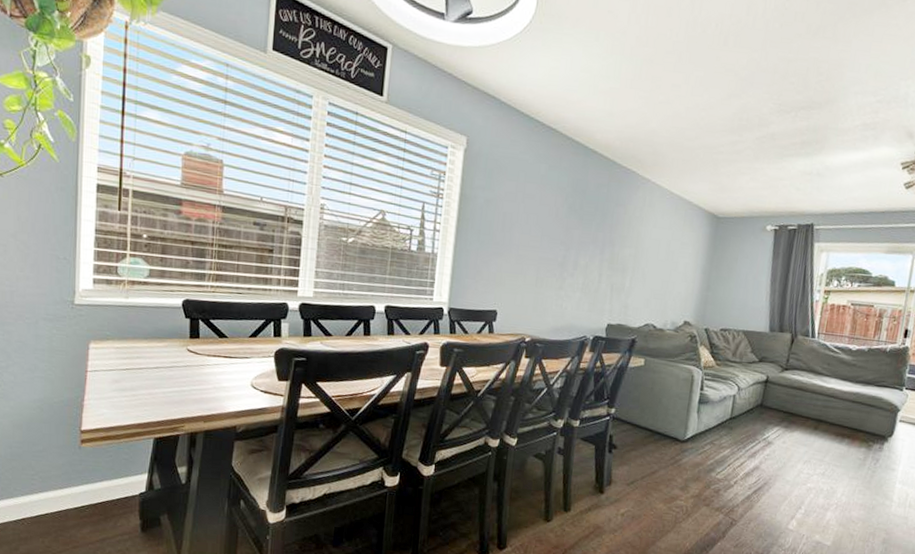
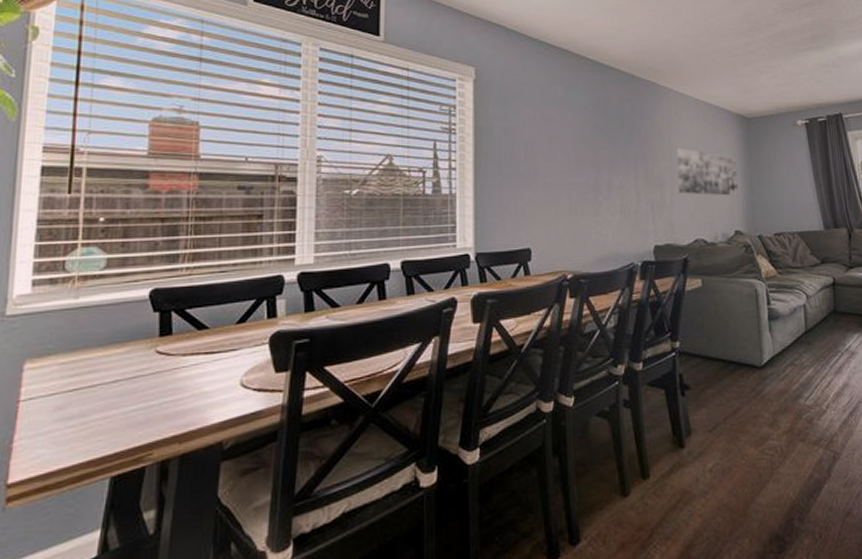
wall art: none [638,237,700,290] -> present [676,148,738,196]

